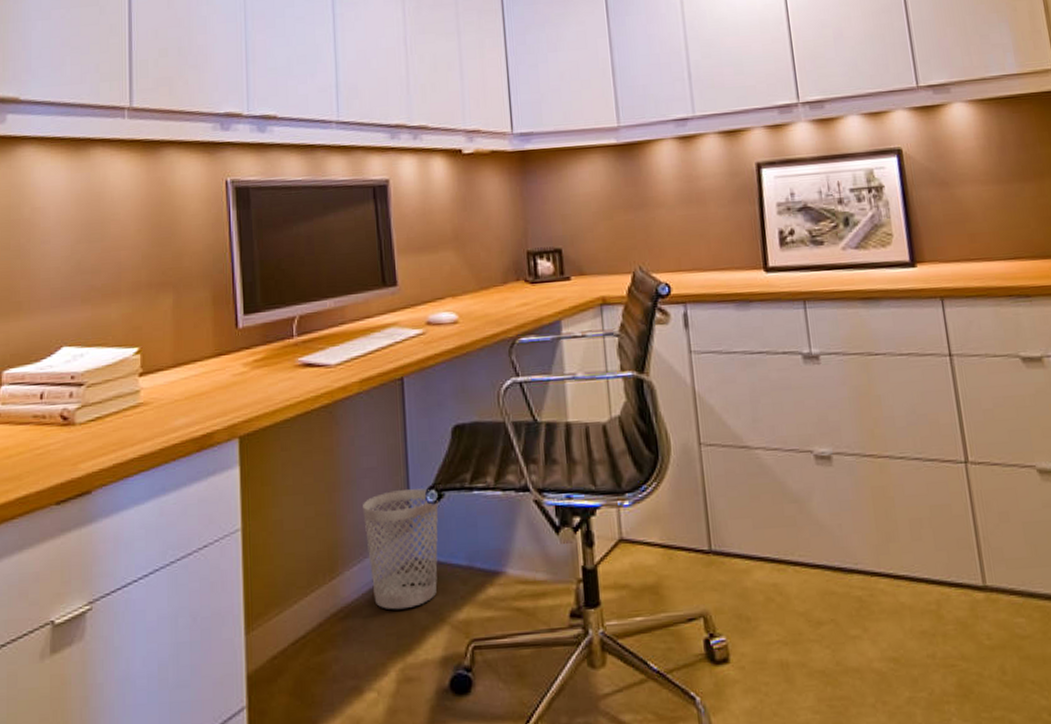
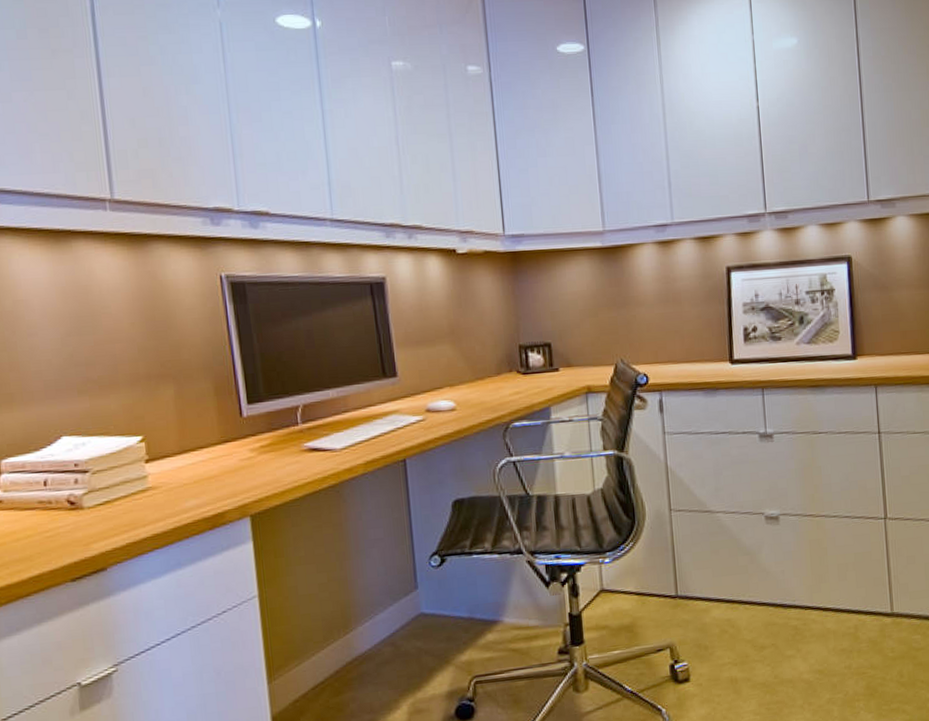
wastebasket: present [363,489,439,610] -> none [372,555,442,656]

